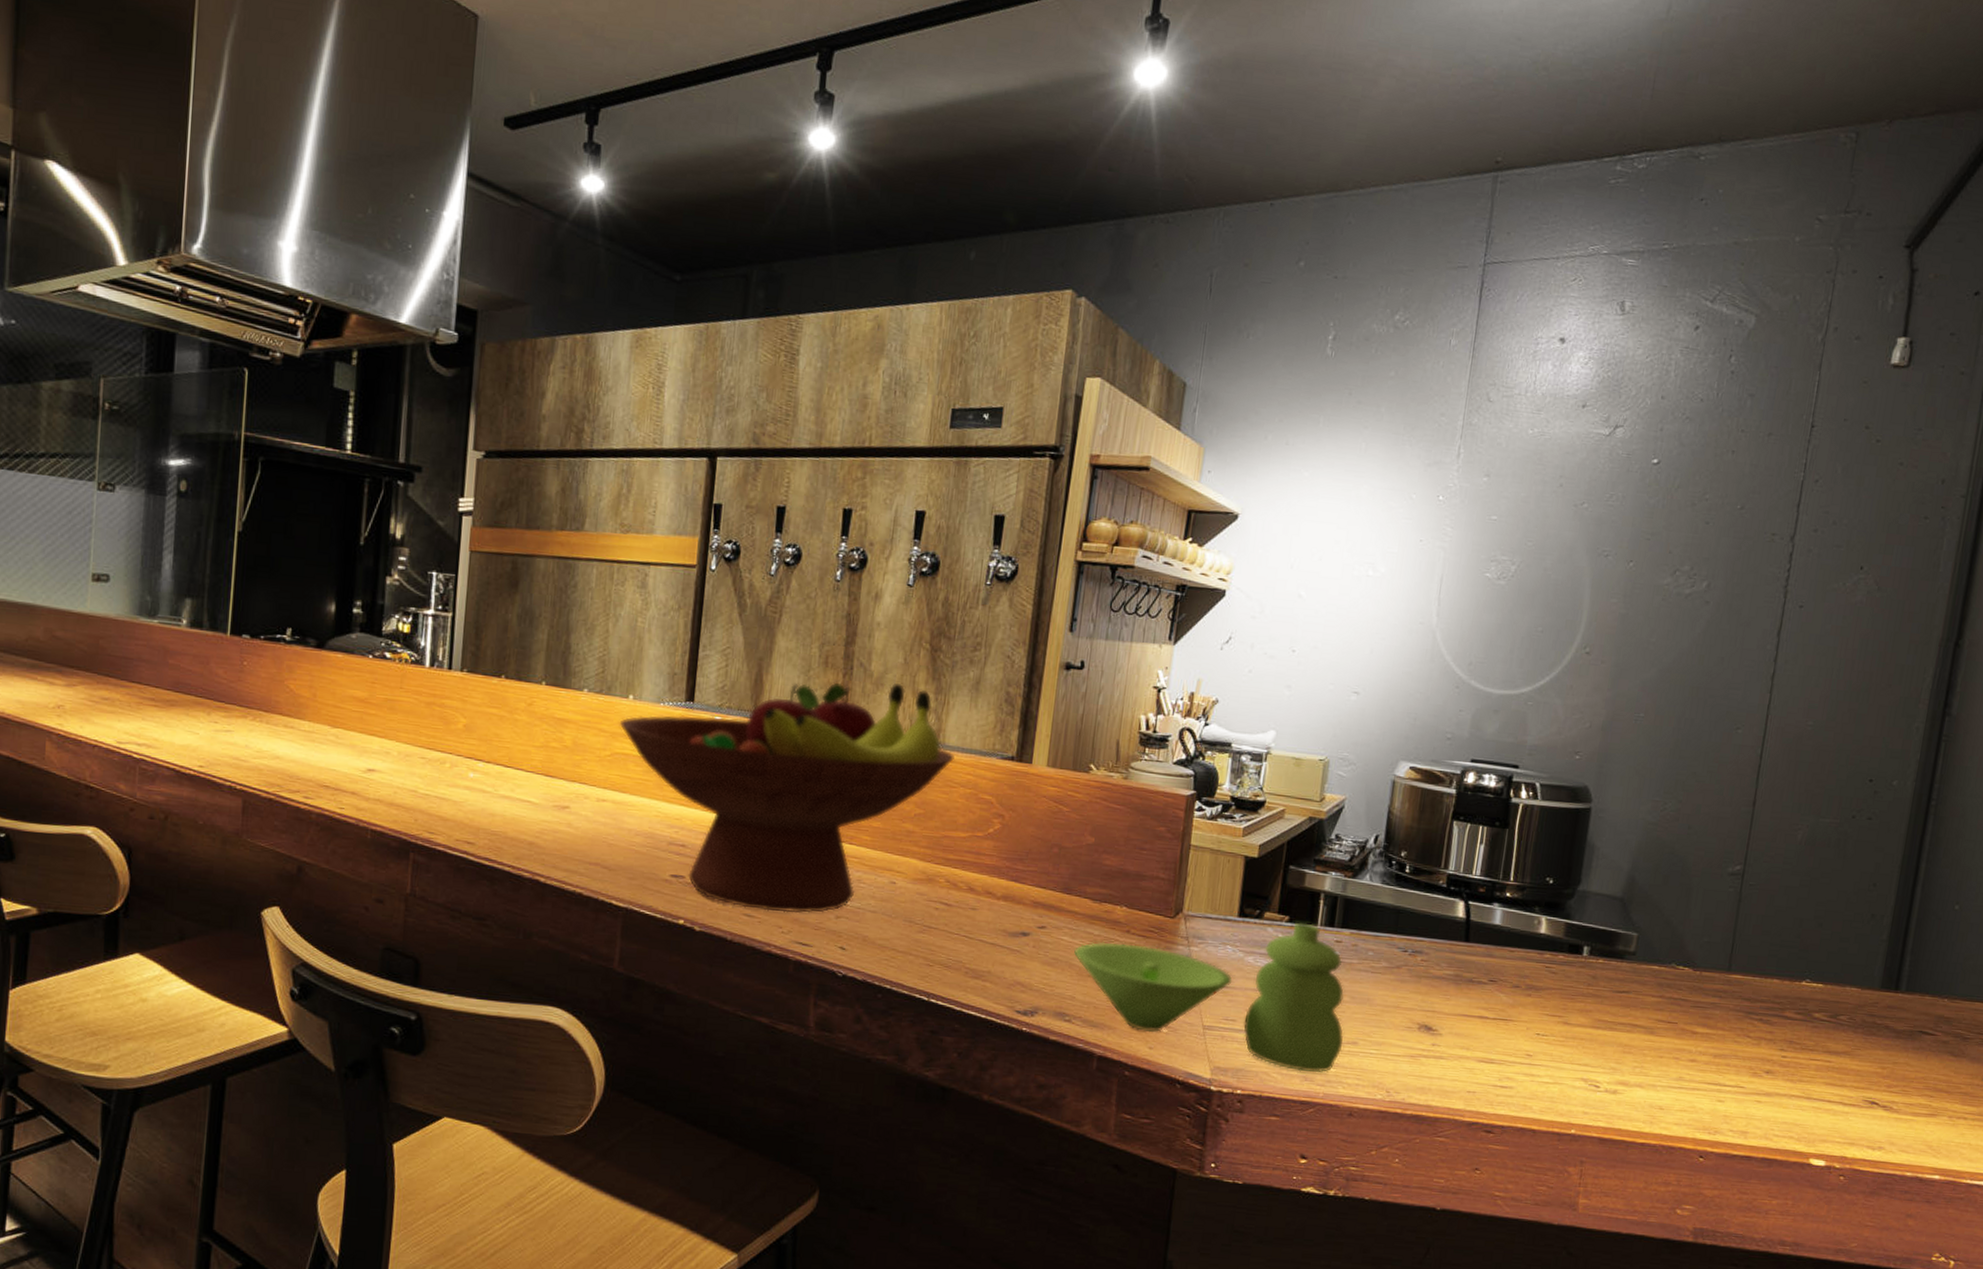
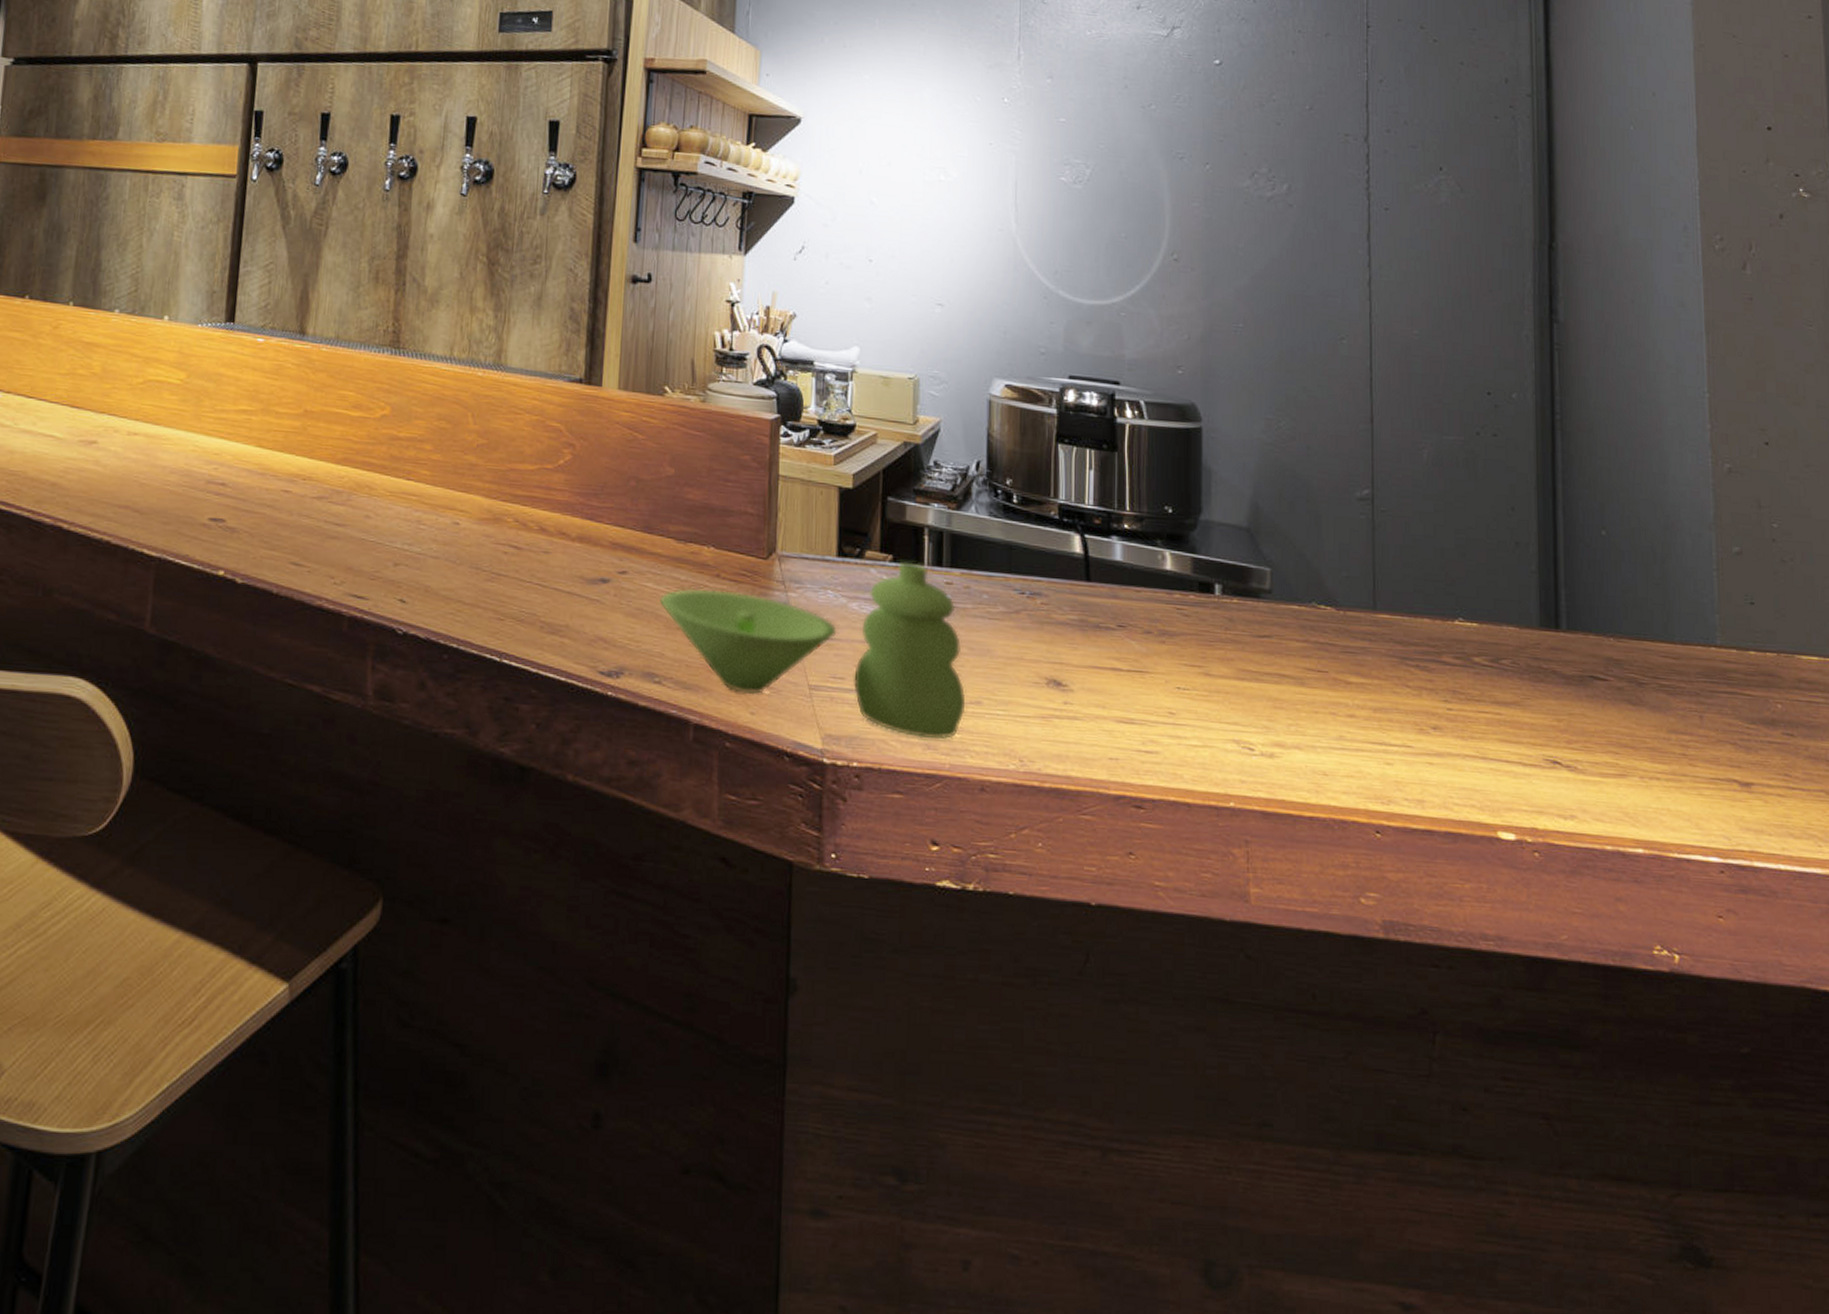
fruit bowl: present [619,682,955,913] -> none [152,298,518,560]

